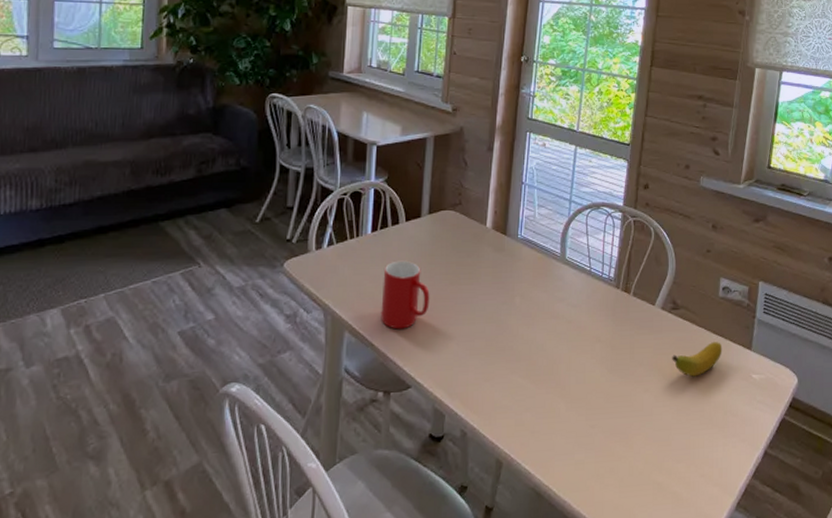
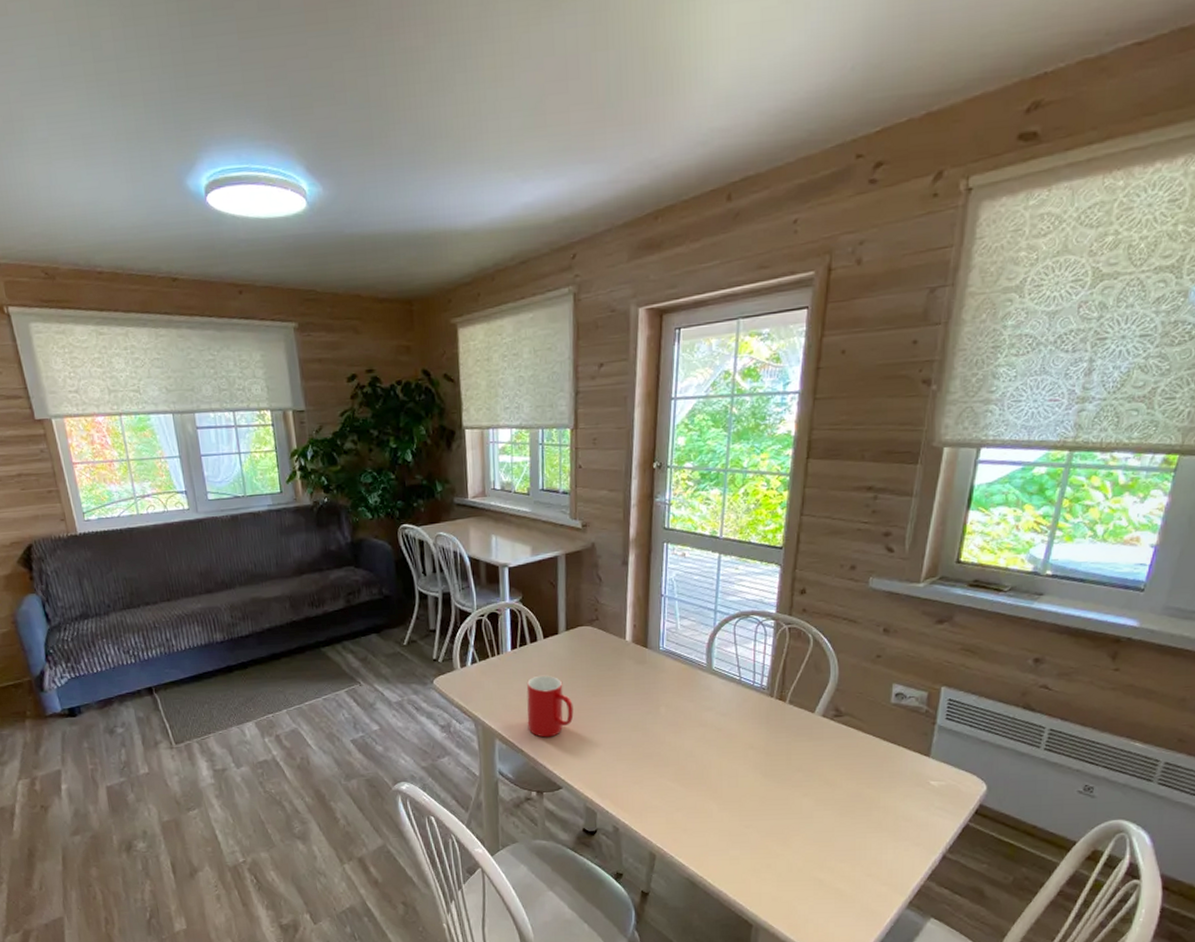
banana: present [672,342,722,377] -> none [835,748,894,783]

